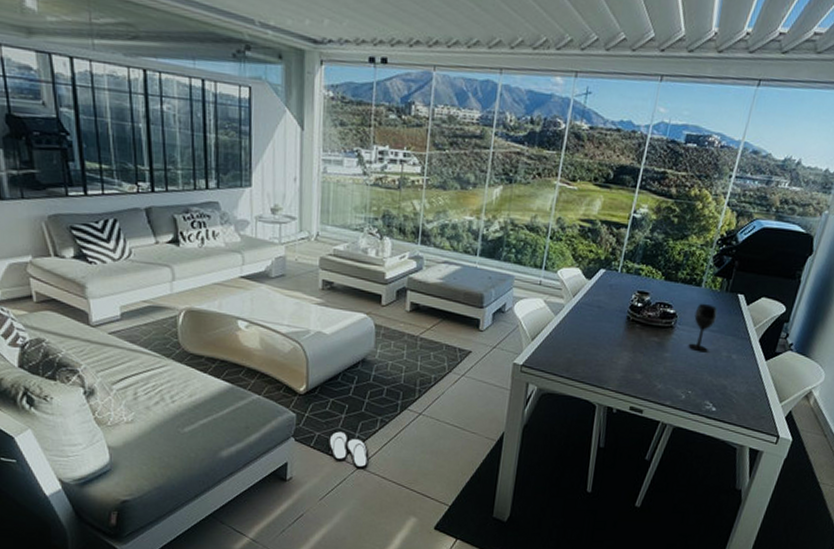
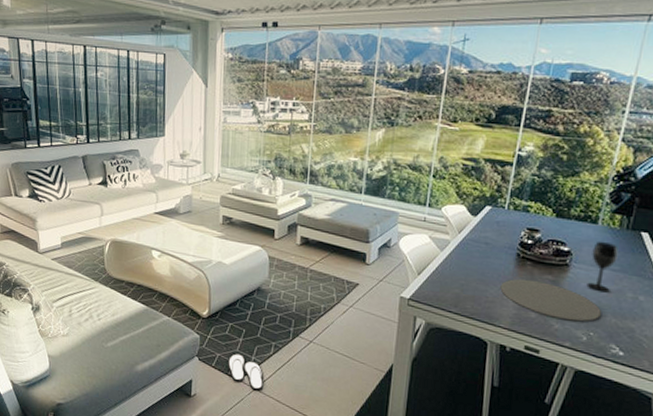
placemat: none [610,341,699,381] -> present [500,278,601,322]

